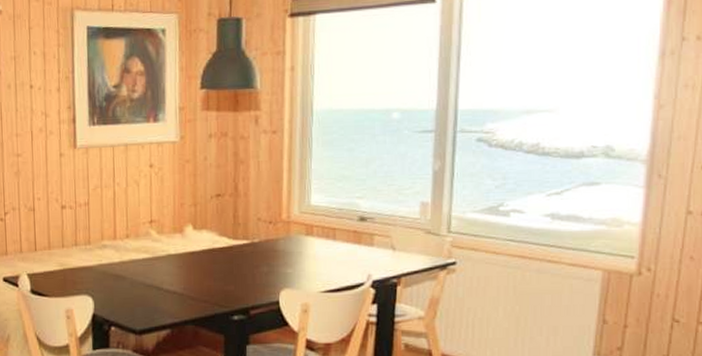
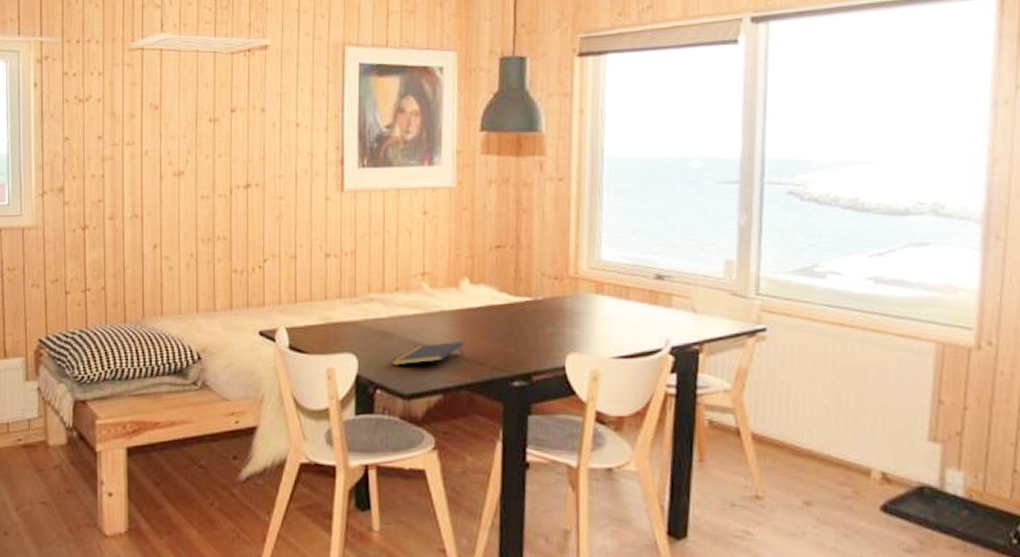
notepad: none [124,282,189,305] -> present [391,342,464,366]

